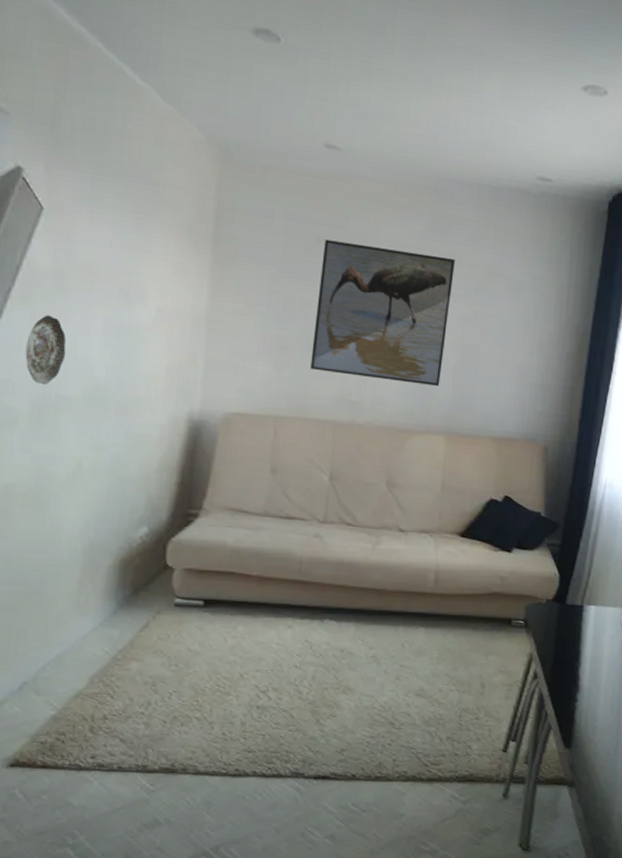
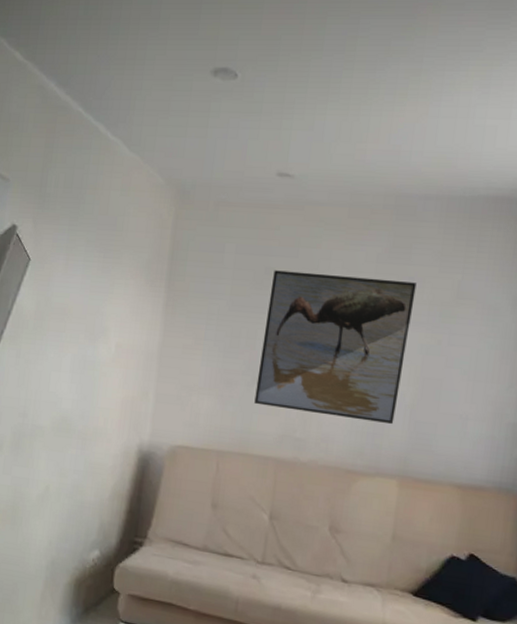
decorative plate: present [25,315,66,385] -> none [11,353,42,416]

